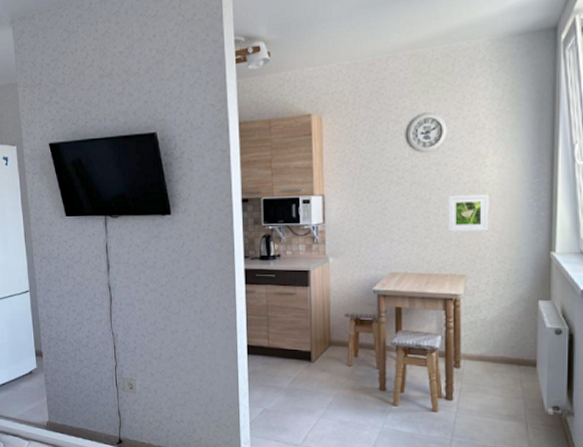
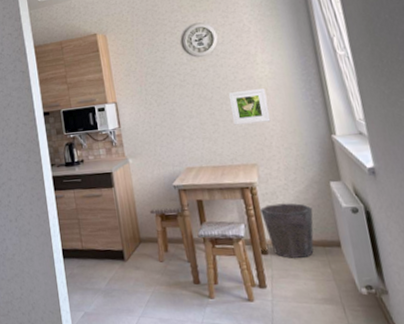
waste bin: none [461,318,515,374] -> present [260,203,314,258]

